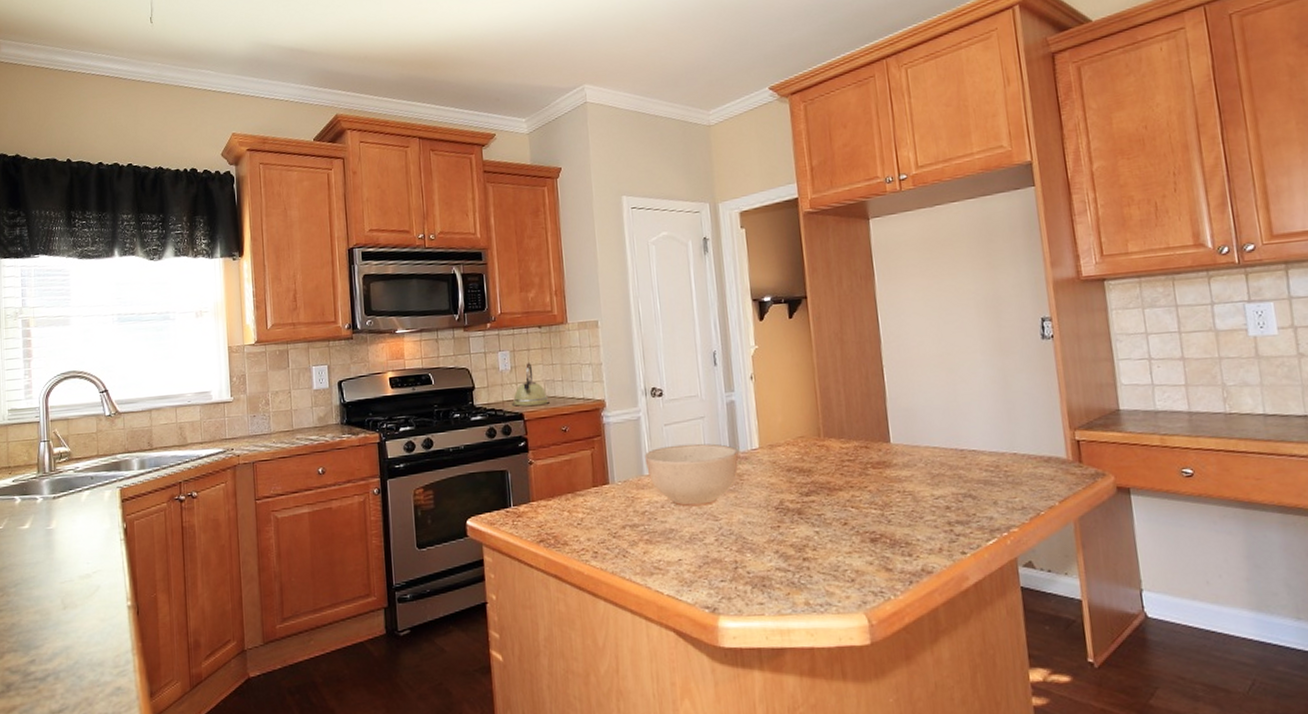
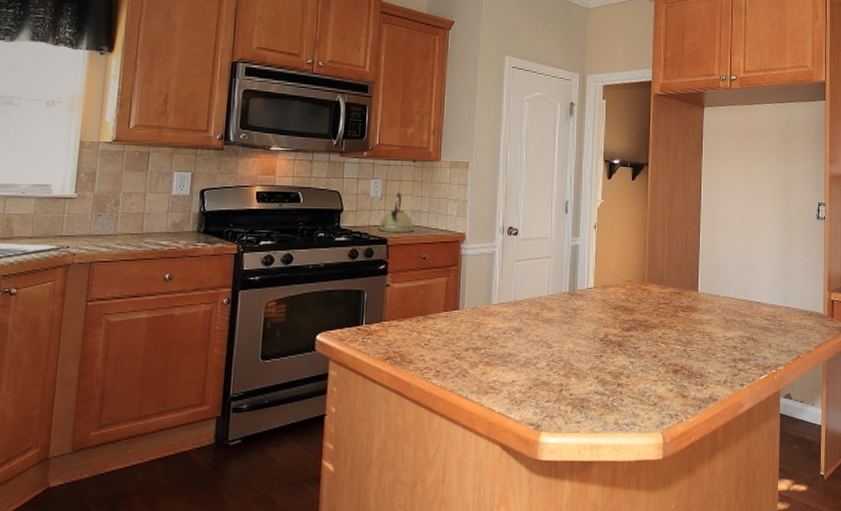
bowl: present [644,443,739,507] -> none [494,279,576,335]

